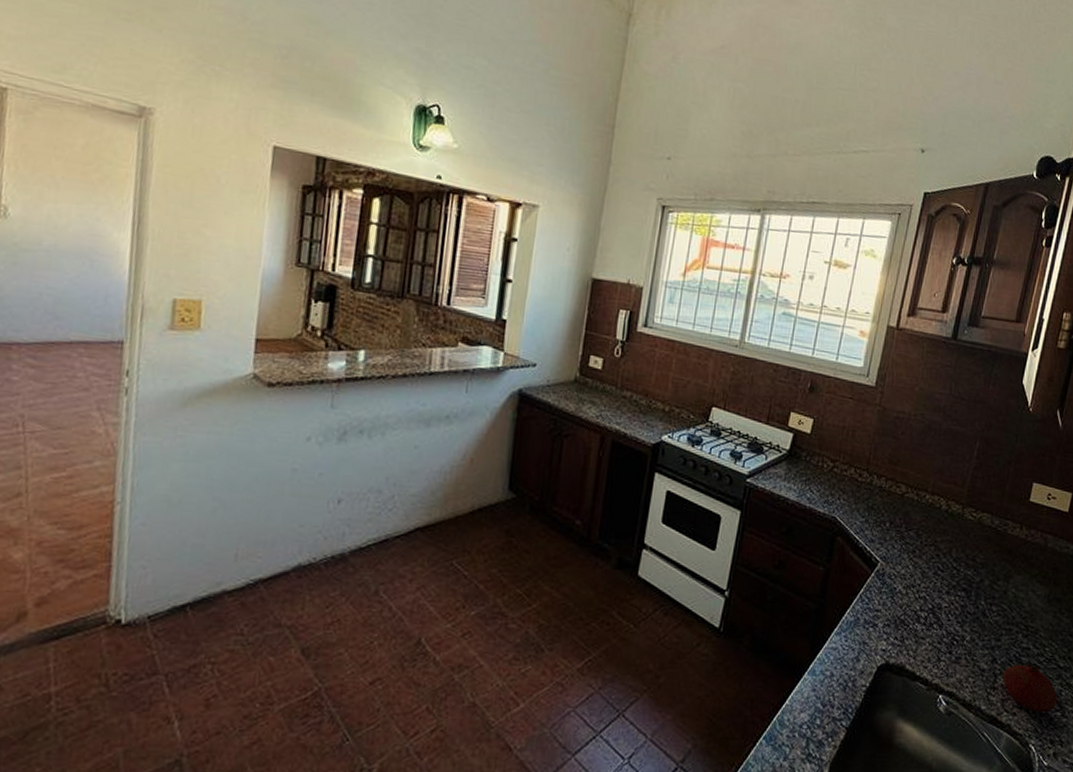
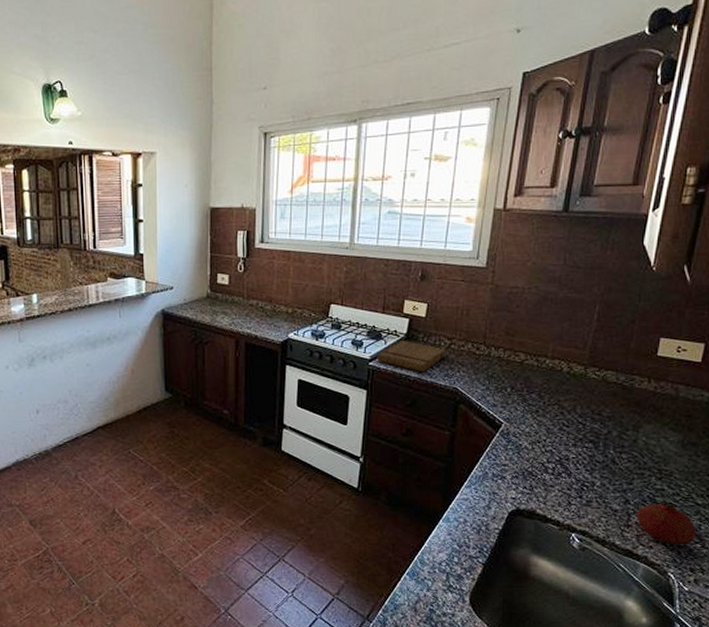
cutting board: none [756,457,828,497] -> present [378,341,446,373]

